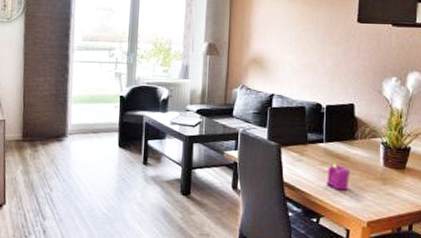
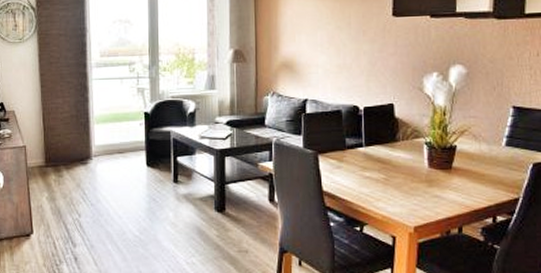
candle: present [326,164,350,191] -> none [368,168,393,196]

